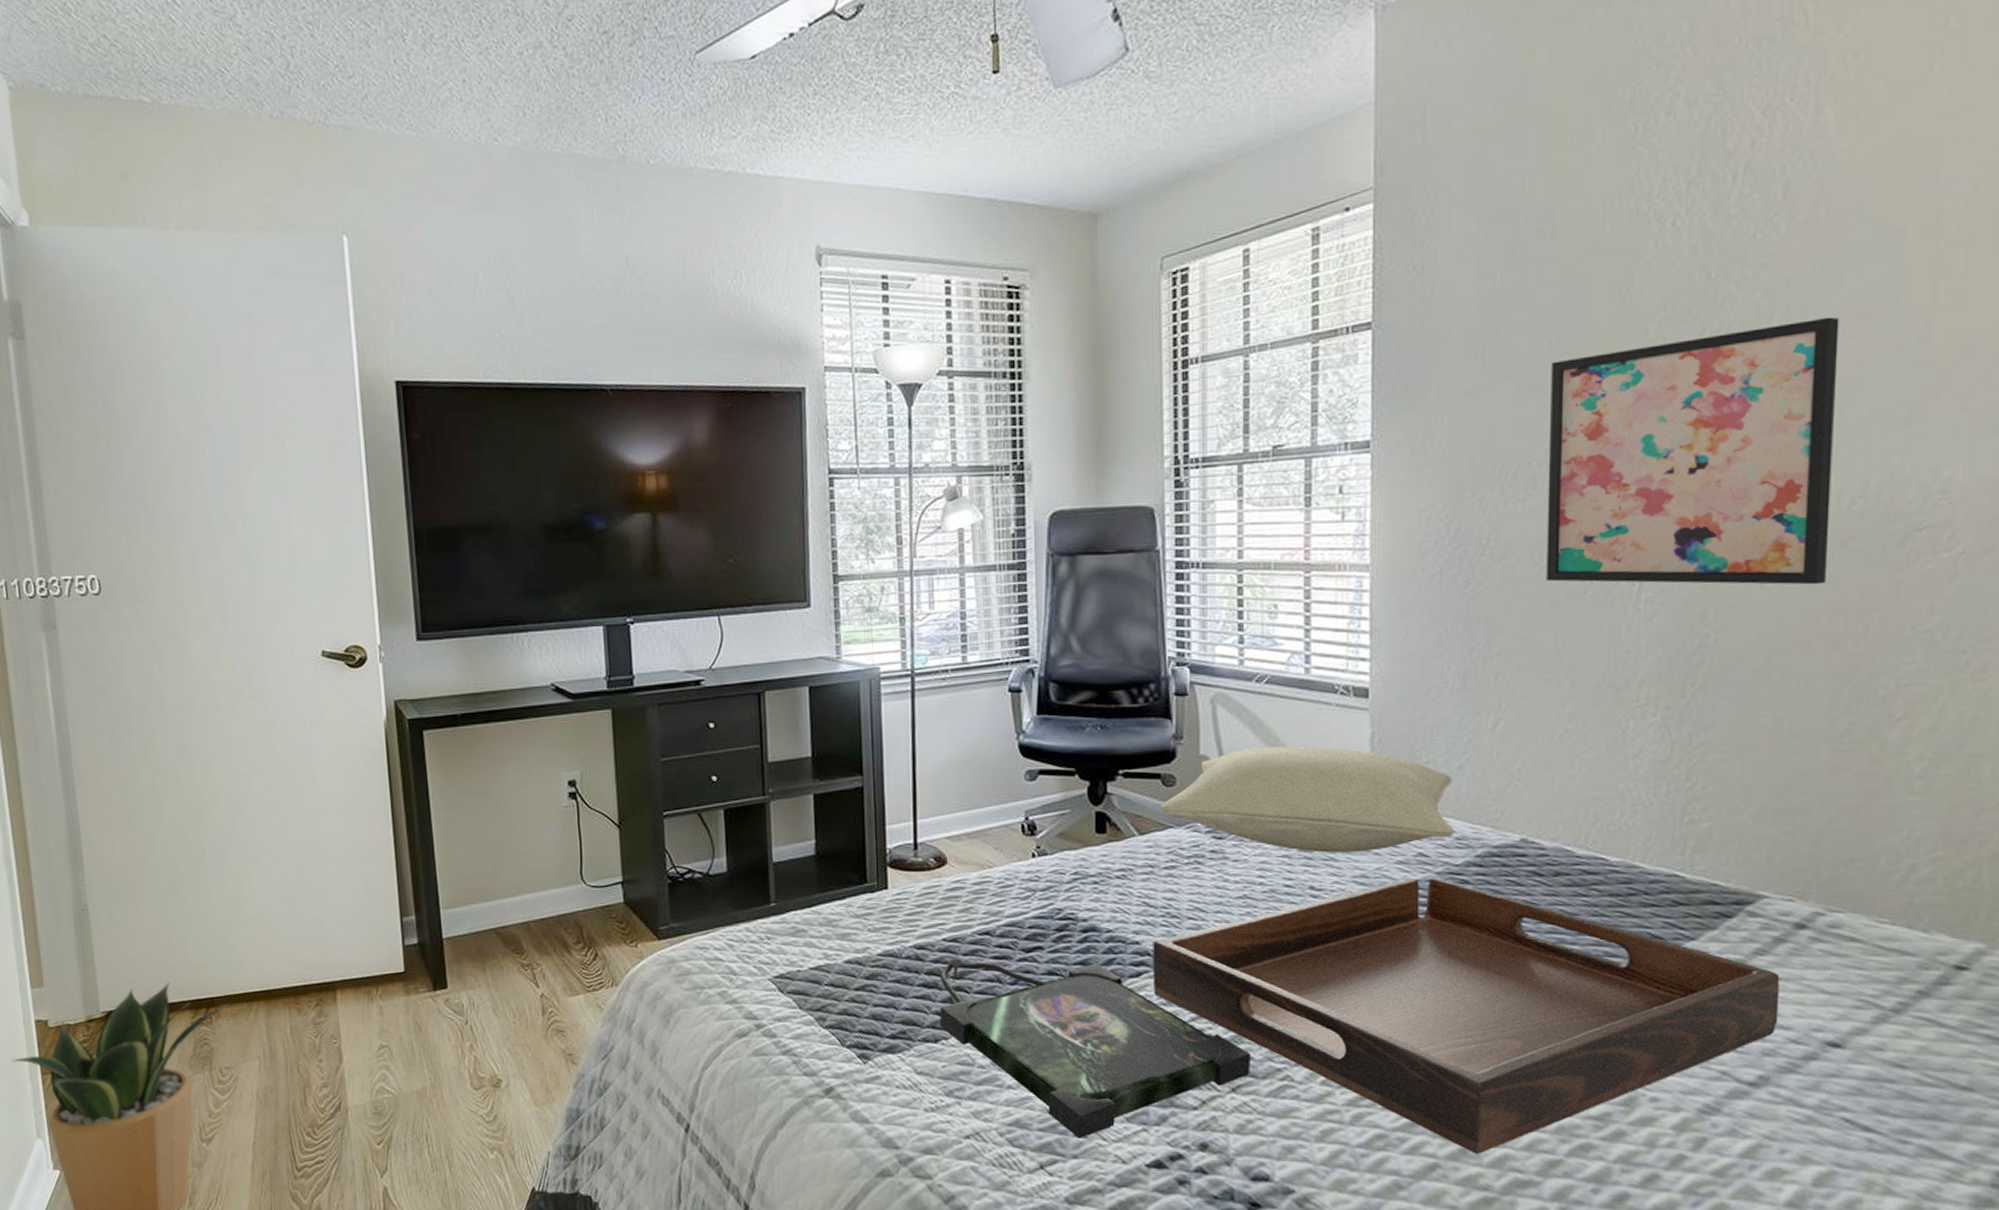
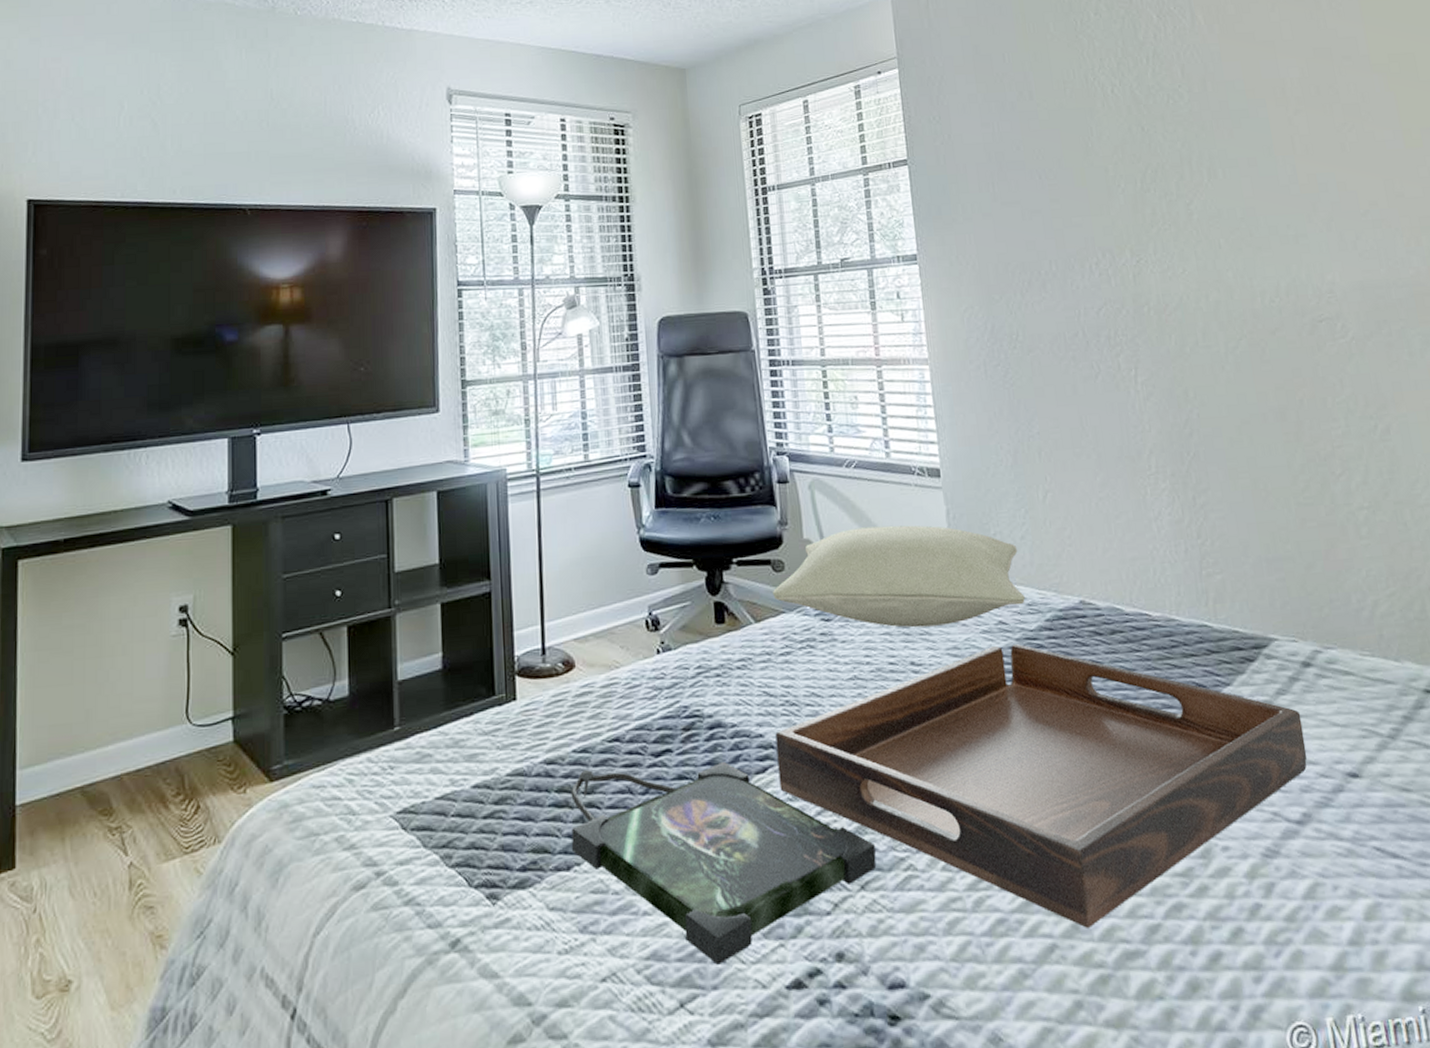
wall art: present [1546,317,1840,585] -> none [1044,161,1266,370]

